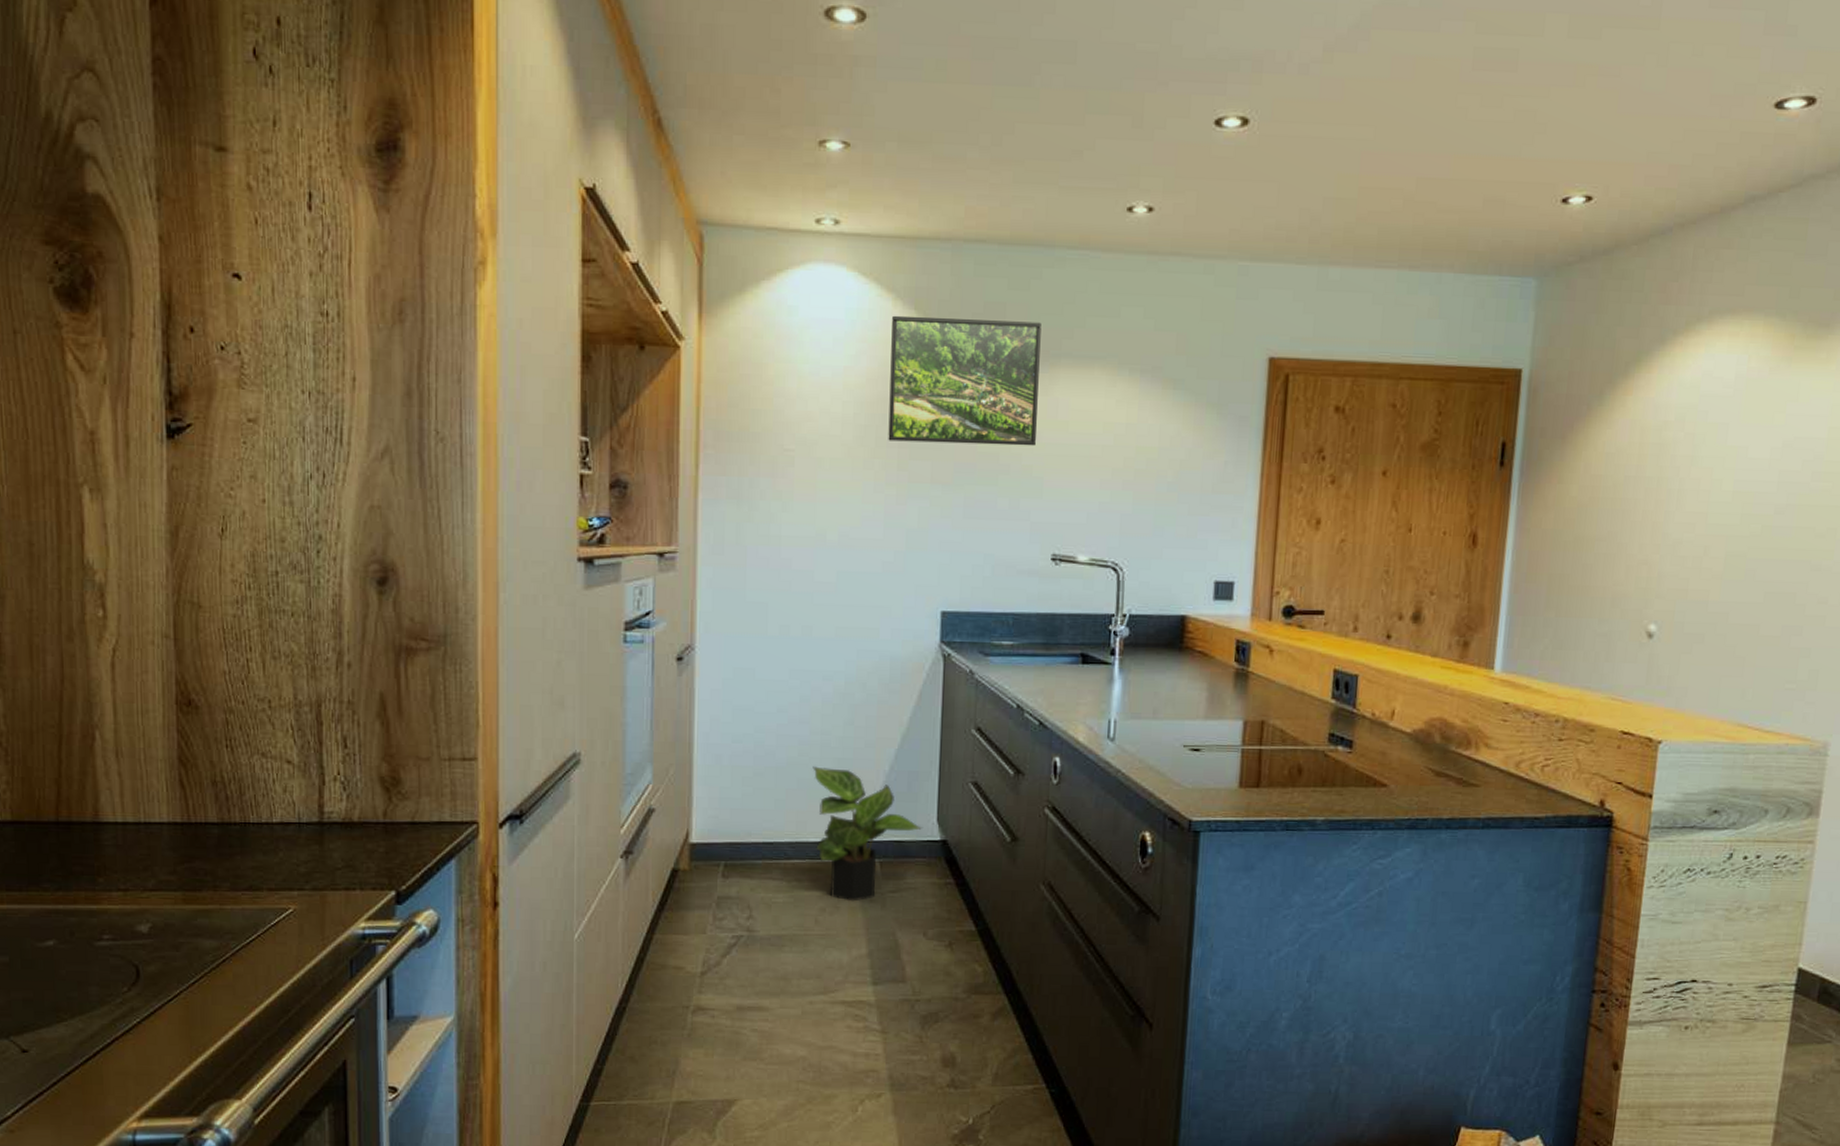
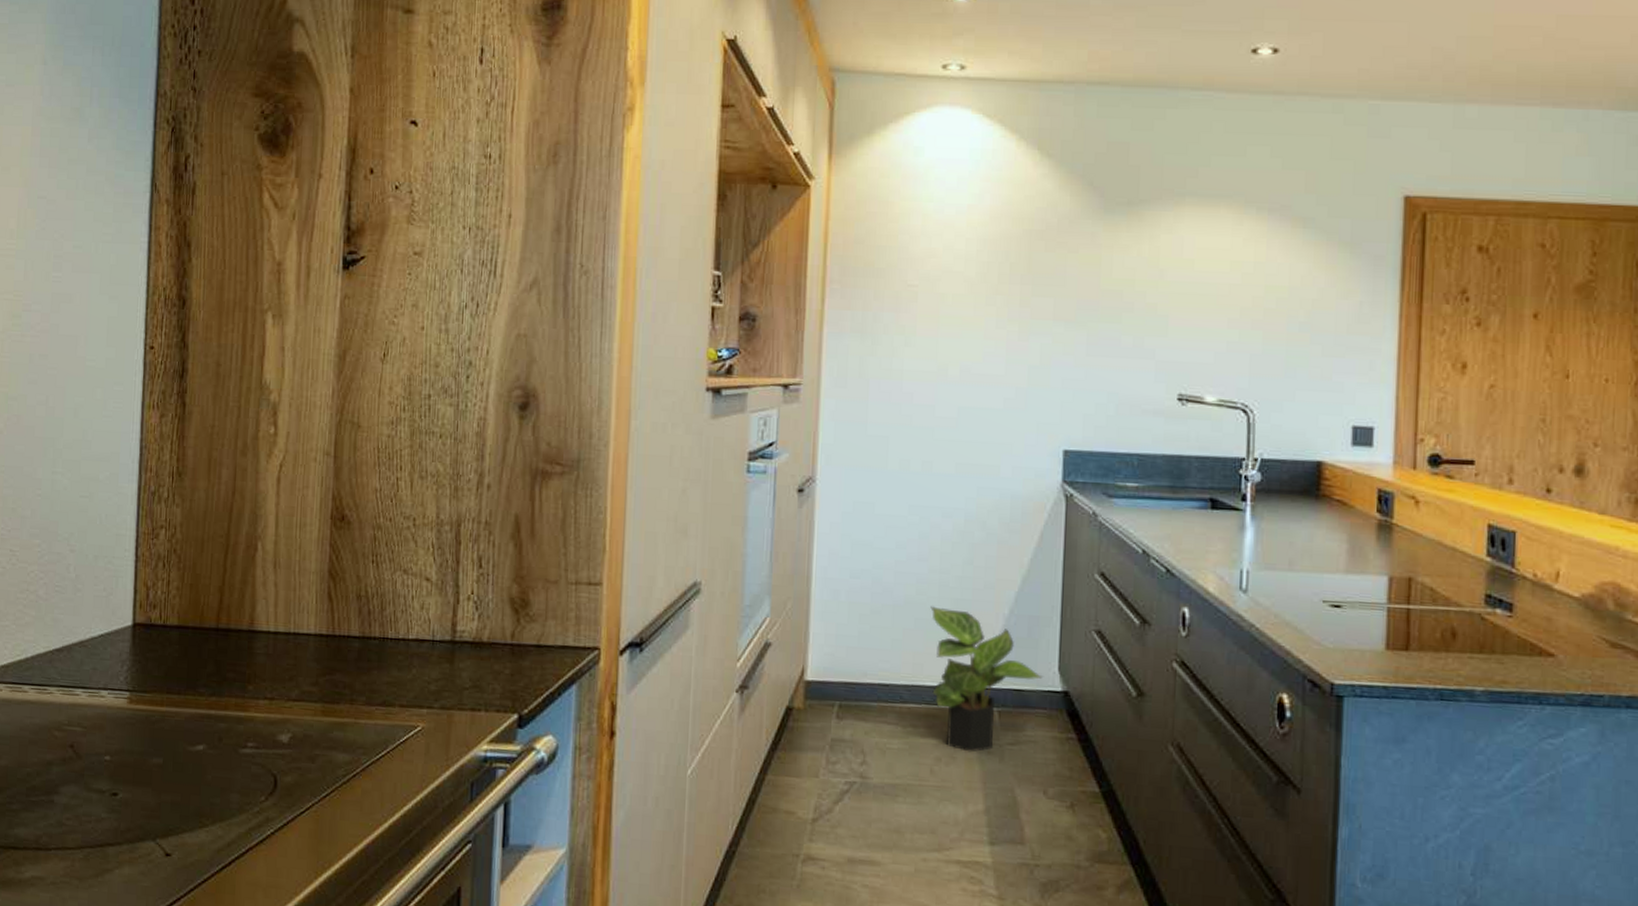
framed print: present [888,315,1042,446] -> none [1010,155,1165,284]

